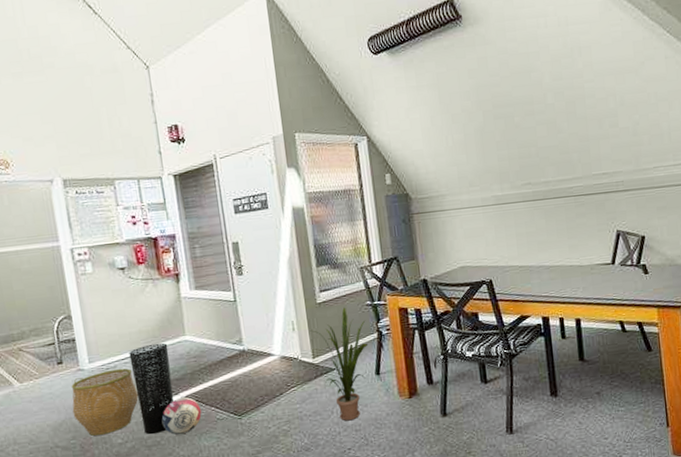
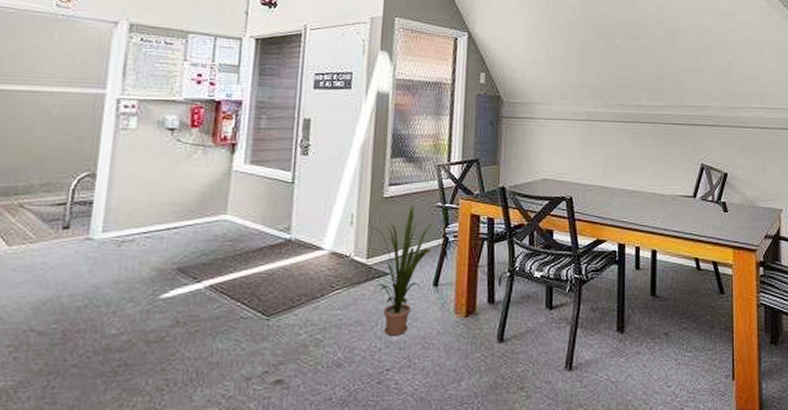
basket: present [71,368,139,437] -> none [64,243,153,323]
umbrella stand: present [129,343,174,434] -> none [148,219,203,327]
ball: present [161,397,202,436] -> none [172,287,224,332]

